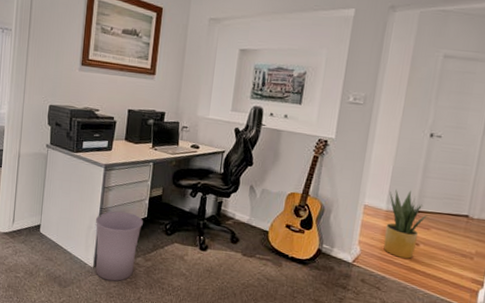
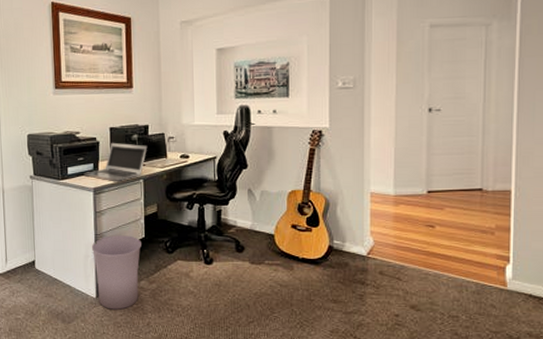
laptop: none [97,123,162,163] -> present [83,142,148,182]
planter: present [383,190,429,259] -> none [395,171,440,243]

